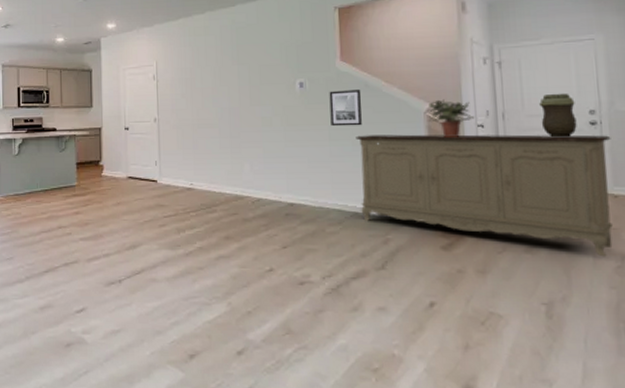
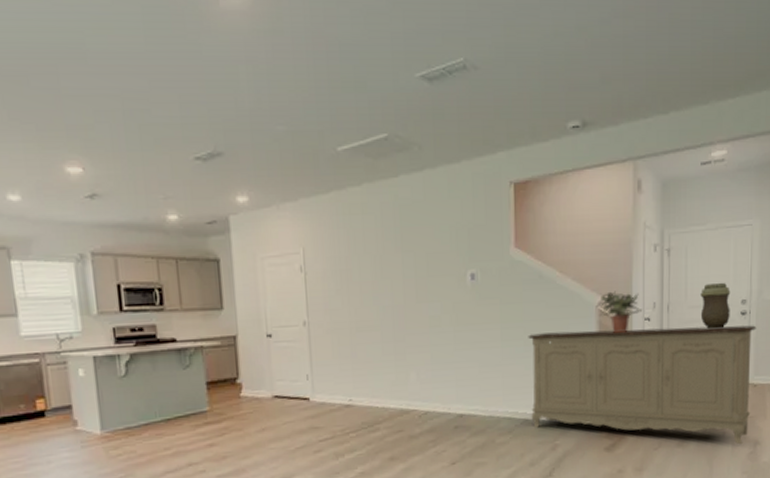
wall art: present [329,90,362,127] -> none [502,281,536,325]

